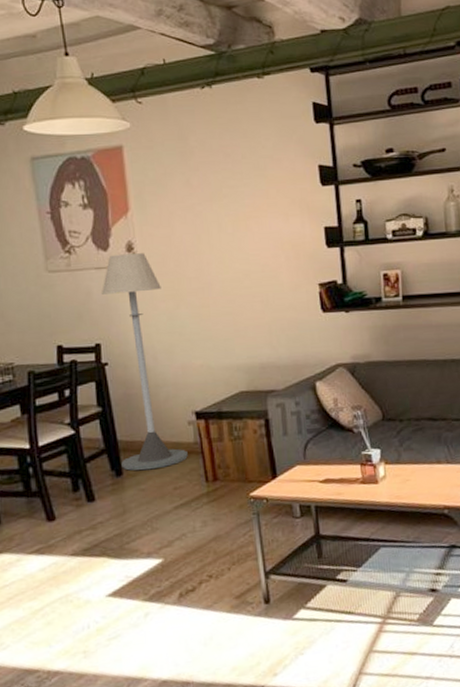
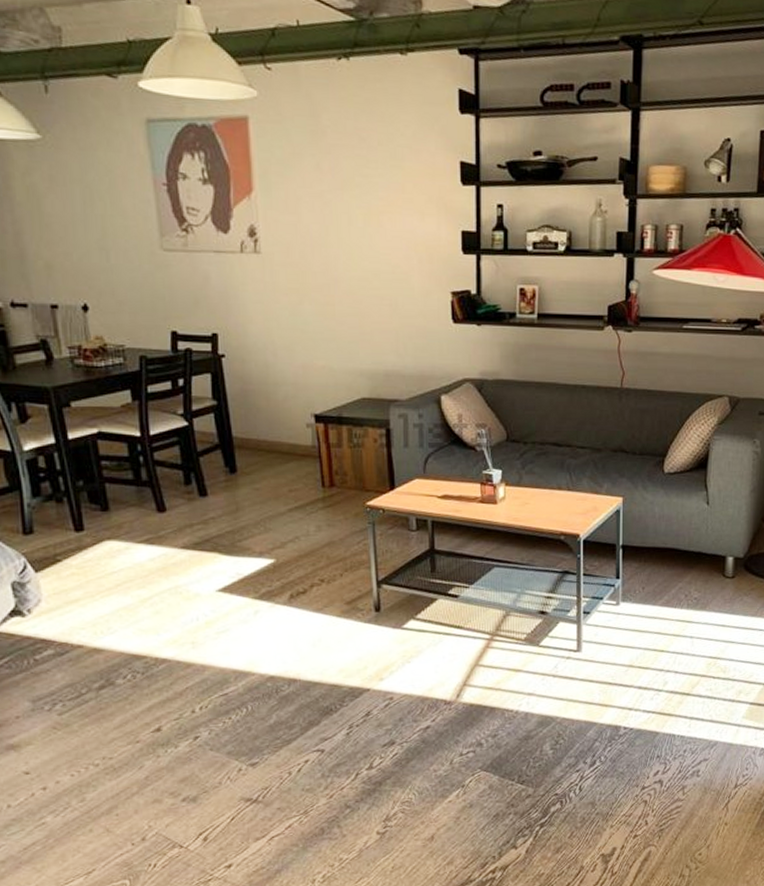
floor lamp: present [102,253,188,471] -> none [220,238,305,470]

